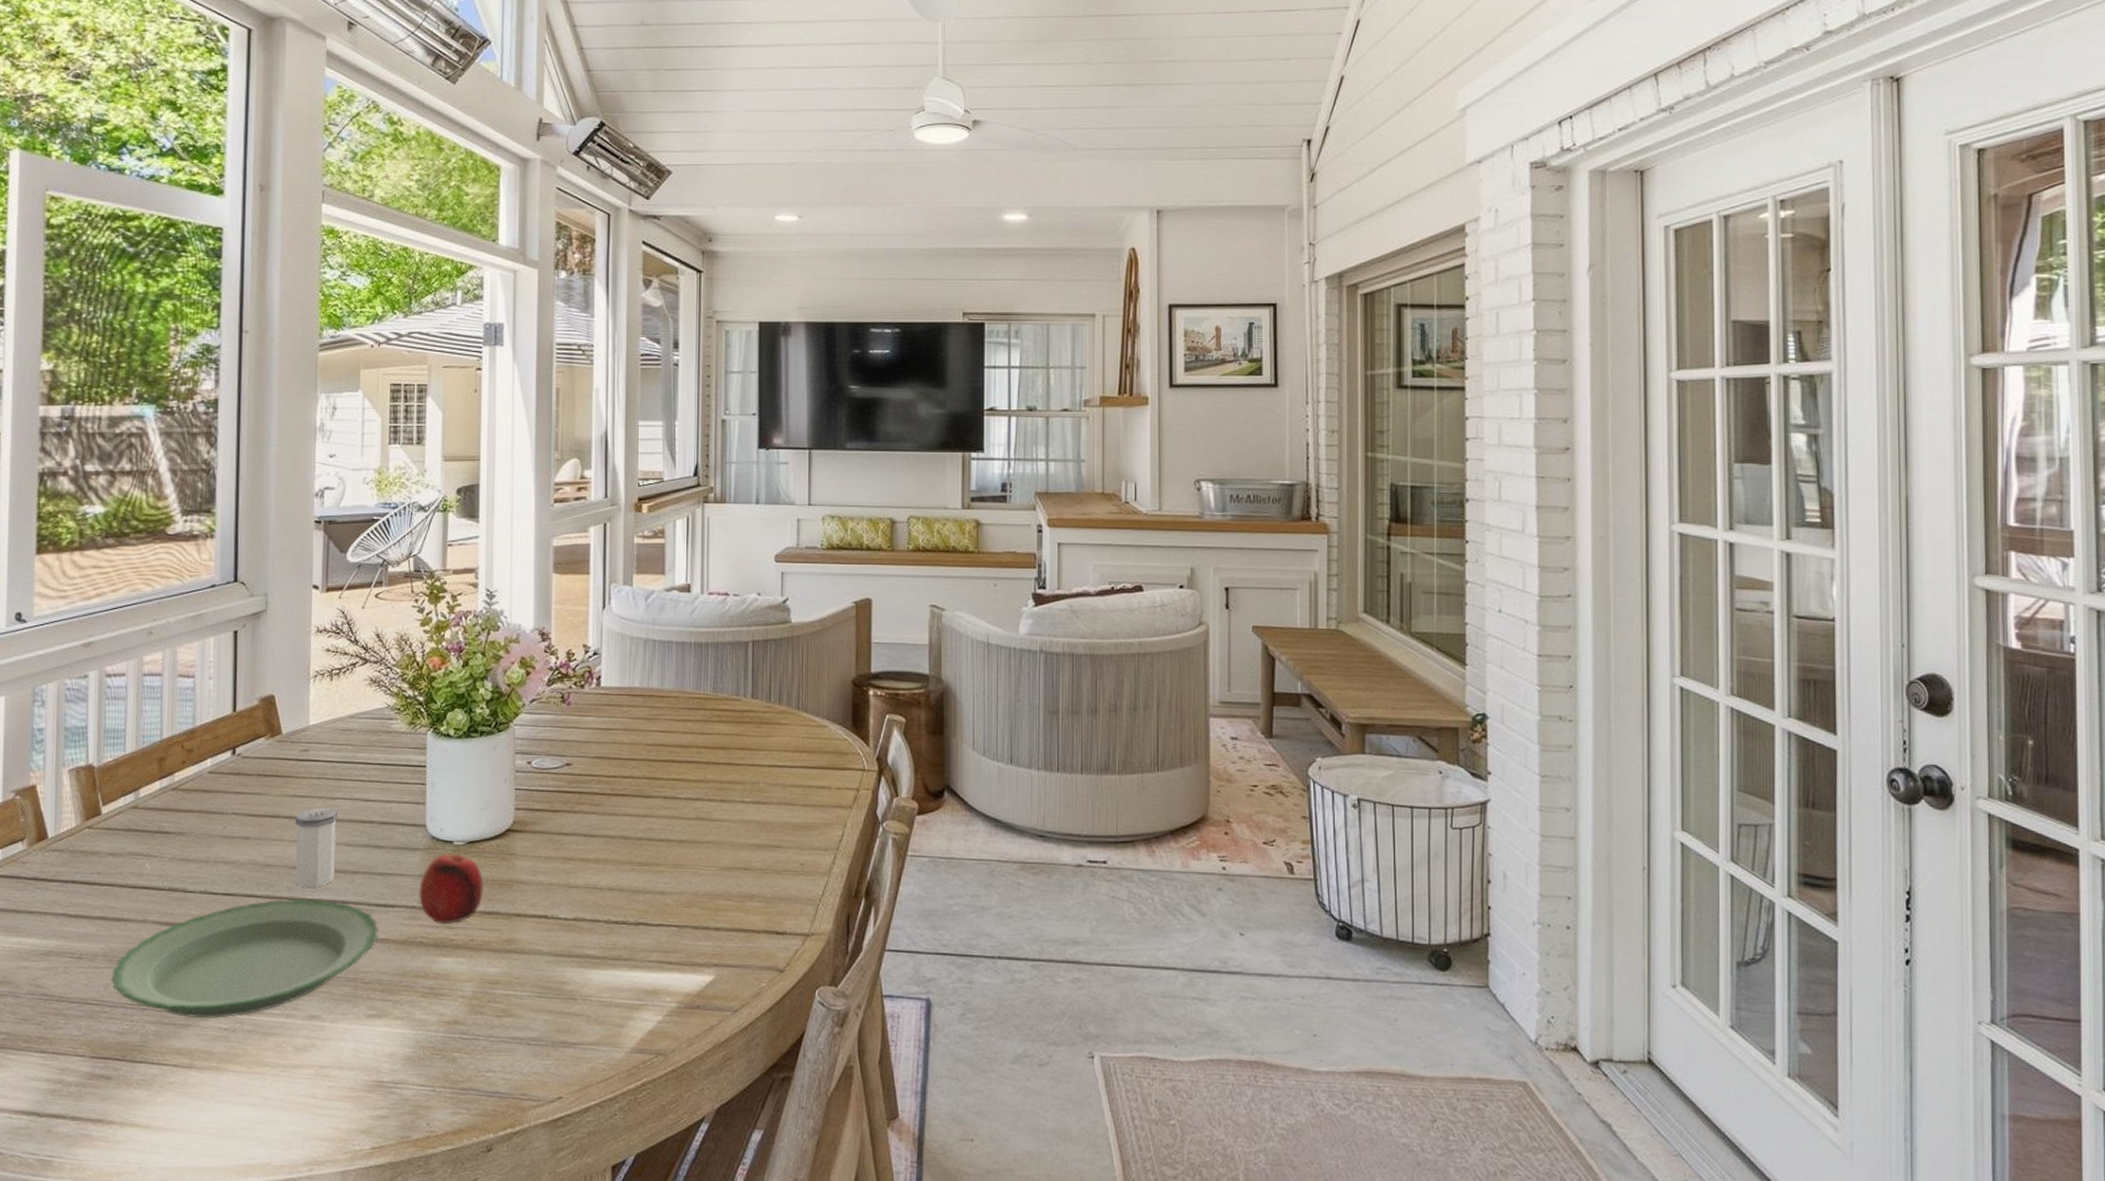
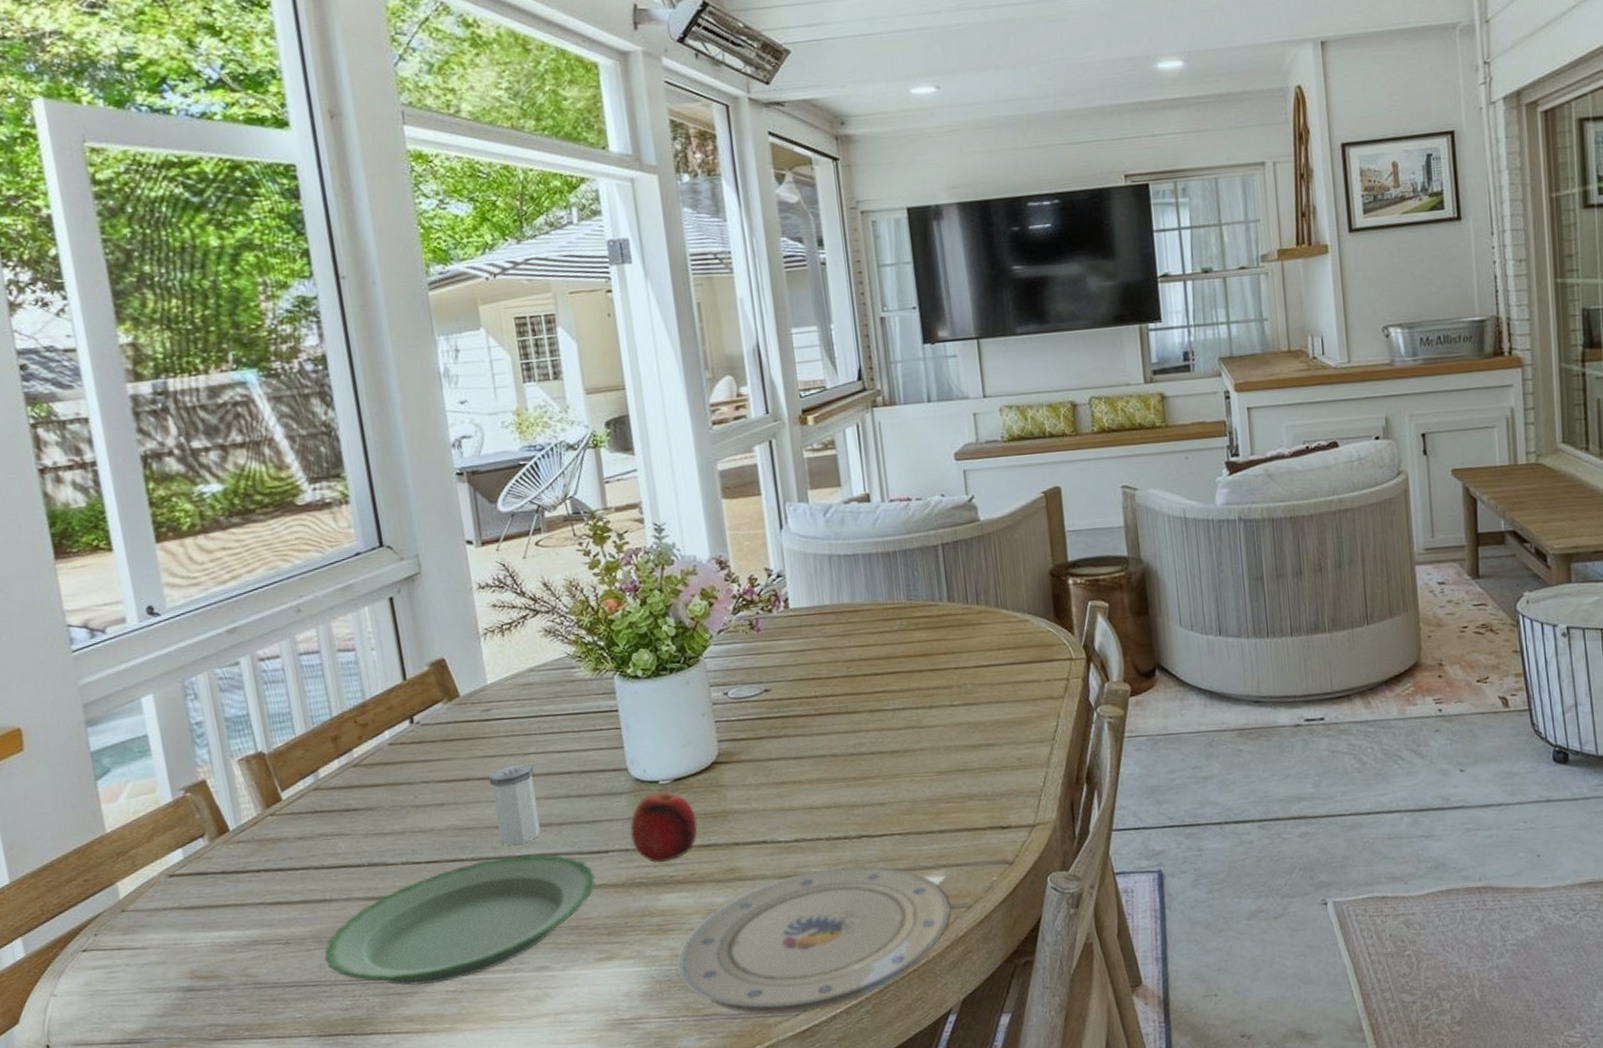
plate: none [441,952,718,1100] -> present [676,865,952,1015]

